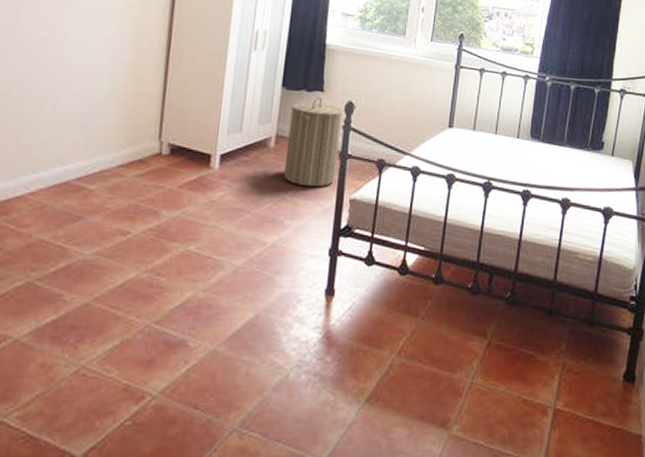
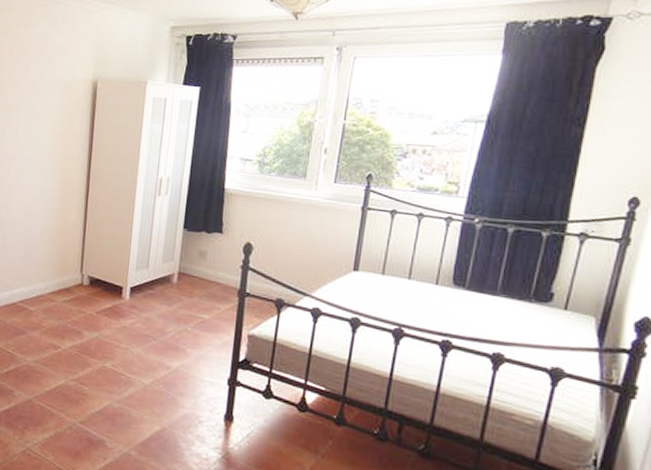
laundry hamper: present [283,96,343,187] -> none [185,238,241,322]

